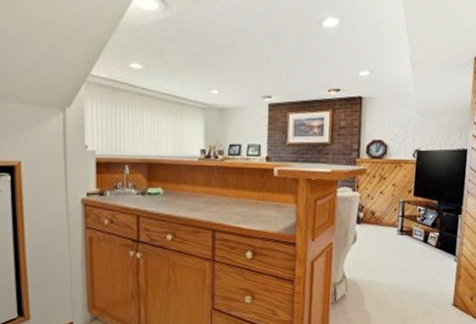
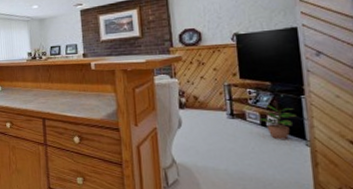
potted plant: none [422,221,453,256] -> present [258,104,298,140]

